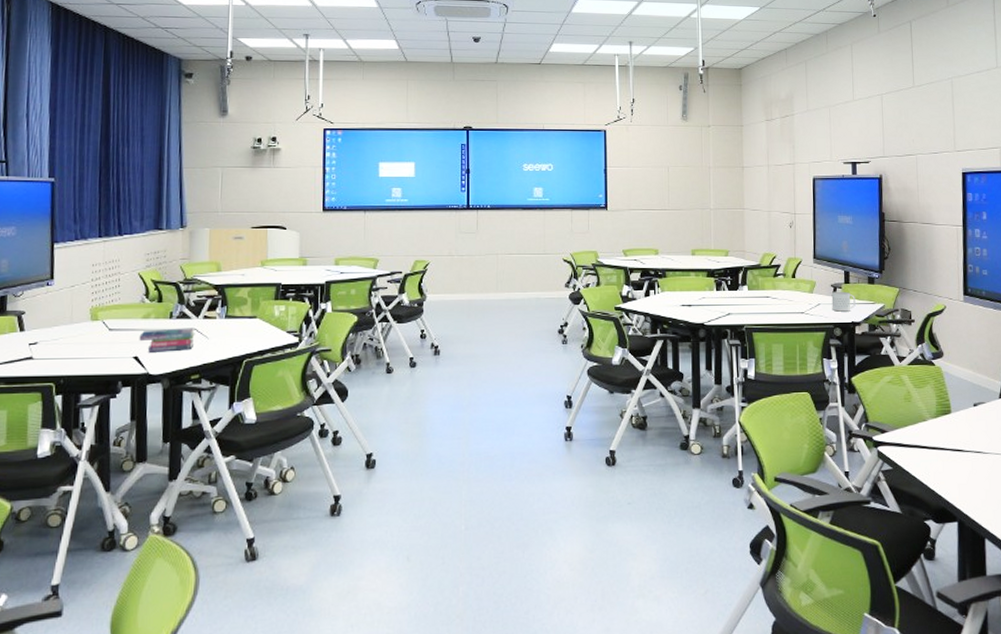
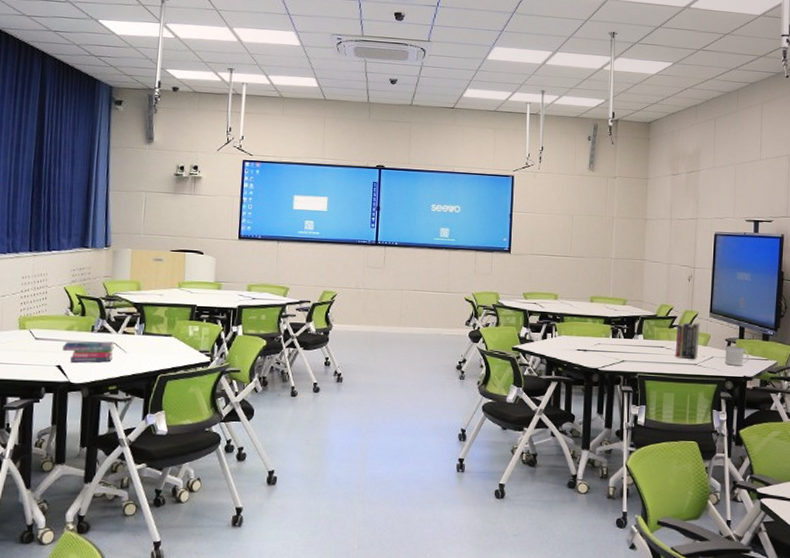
books: none [781,268,805,307] -> present [675,321,700,359]

